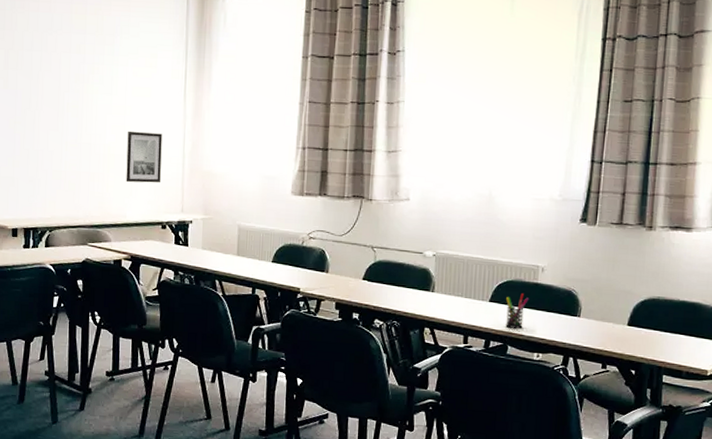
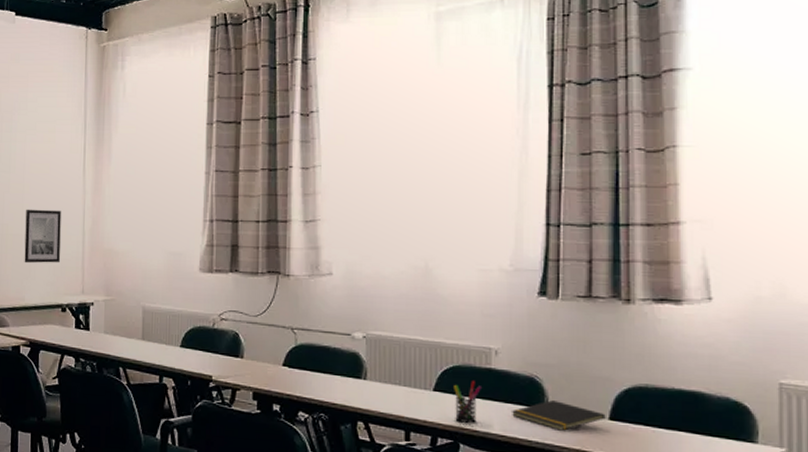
notepad: none [551,310,625,335] -> present [510,400,606,431]

